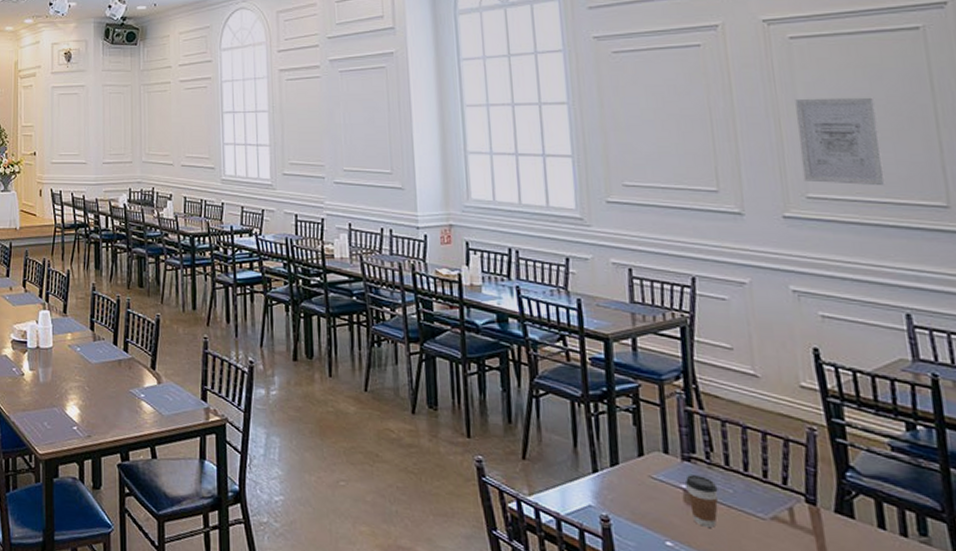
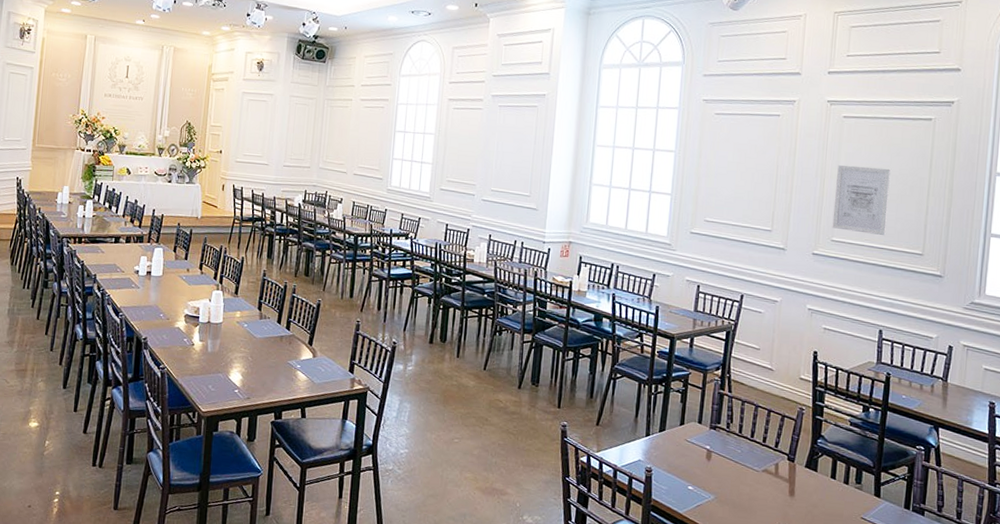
coffee cup: present [686,475,718,528] -> none [709,439,731,477]

